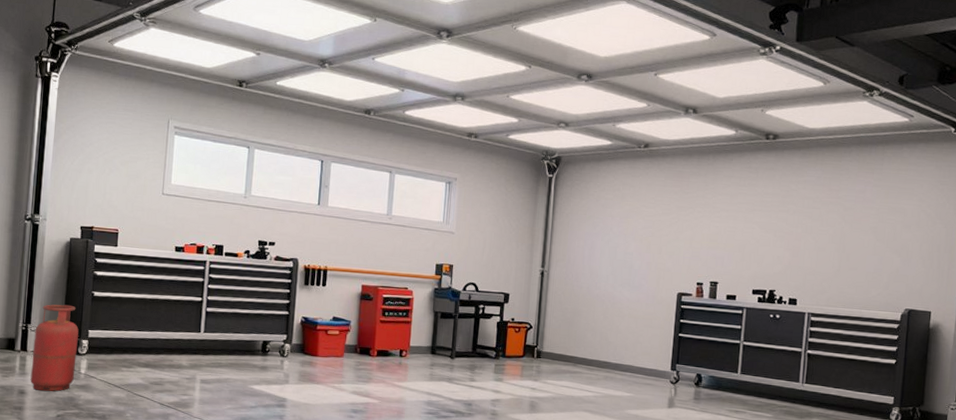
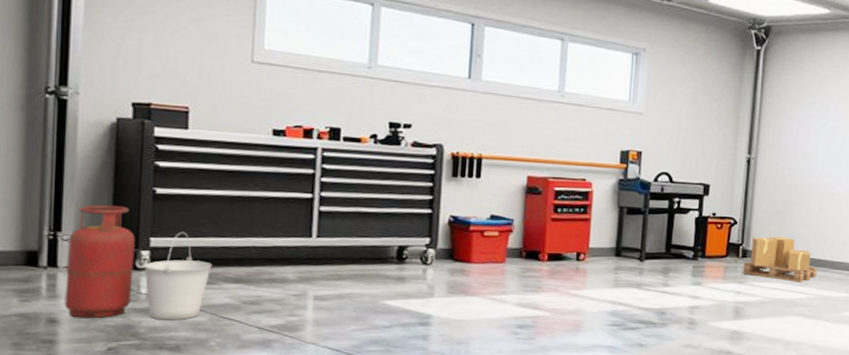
bucket: none [84,326,130,395] -> present [144,231,212,321]
cardboard boxes: none [537,340,603,383] -> present [743,236,818,284]

